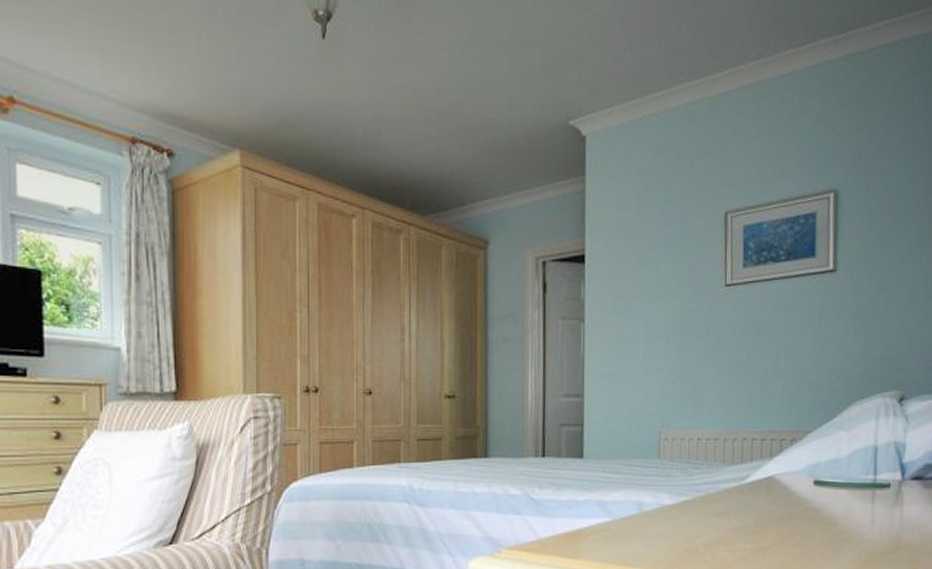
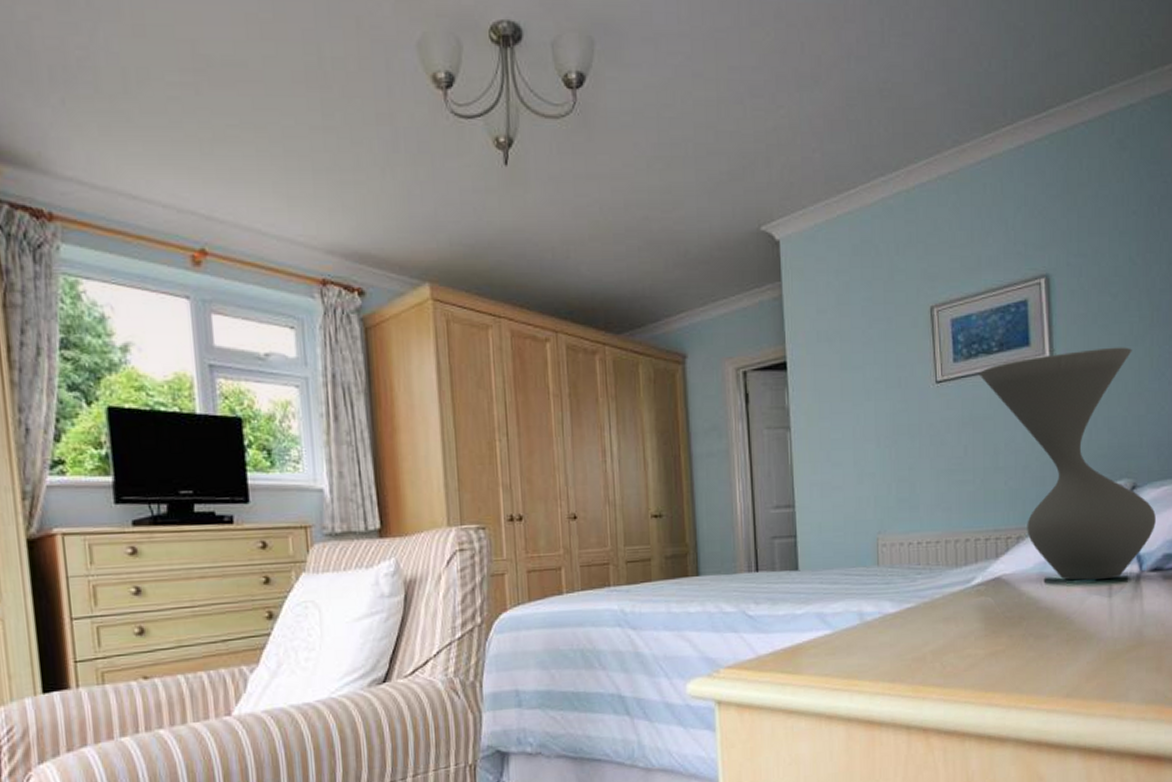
decorative vase: none [766,264,920,485] -> present [979,347,1156,580]

